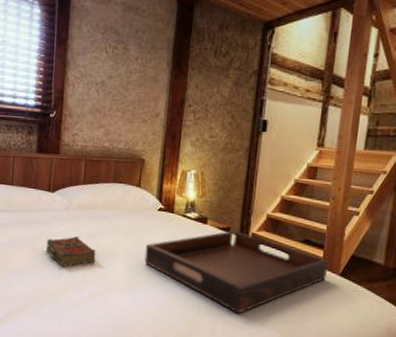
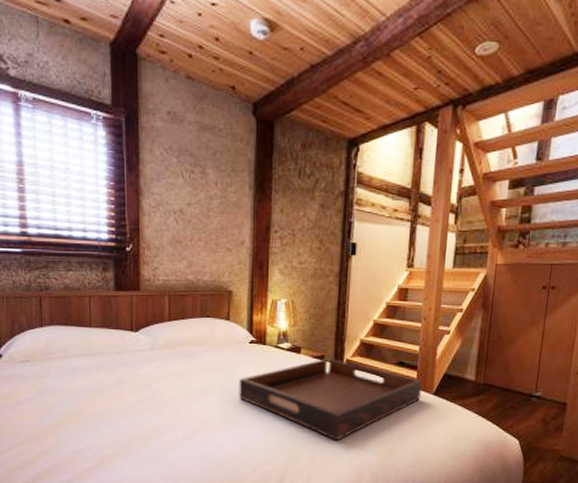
book: present [46,236,96,268] -> none [133,376,188,410]

